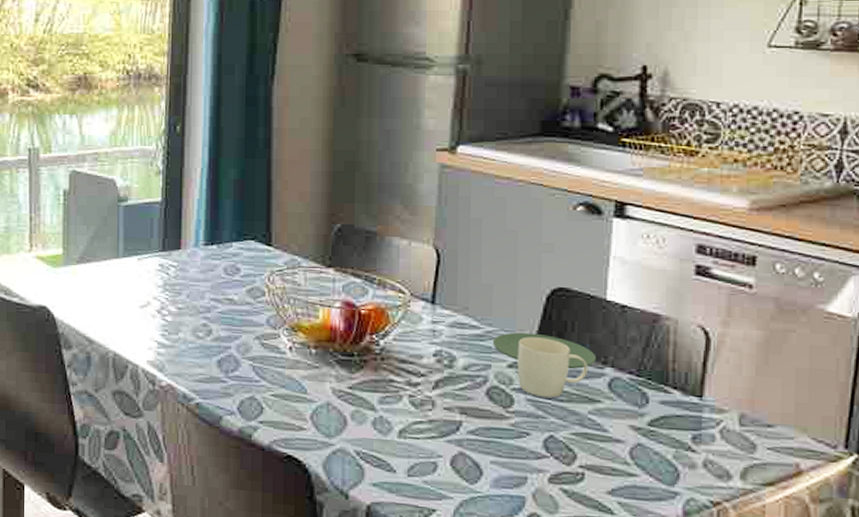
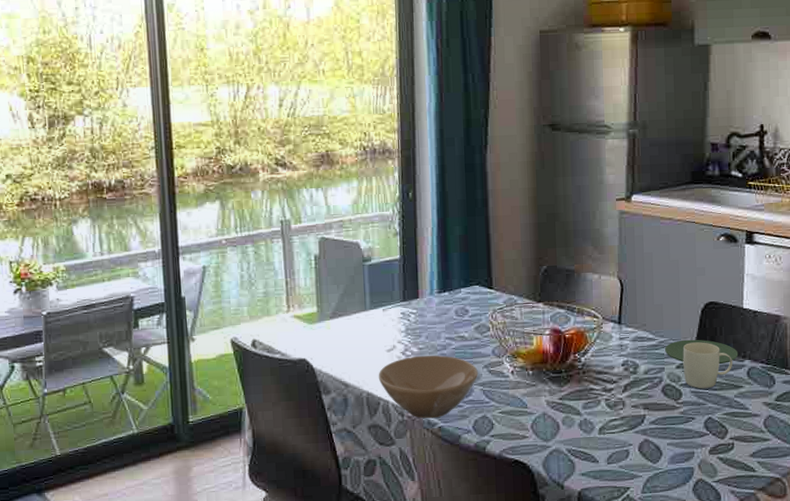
bowl: none [128,316,248,392] -> present [378,355,478,419]

